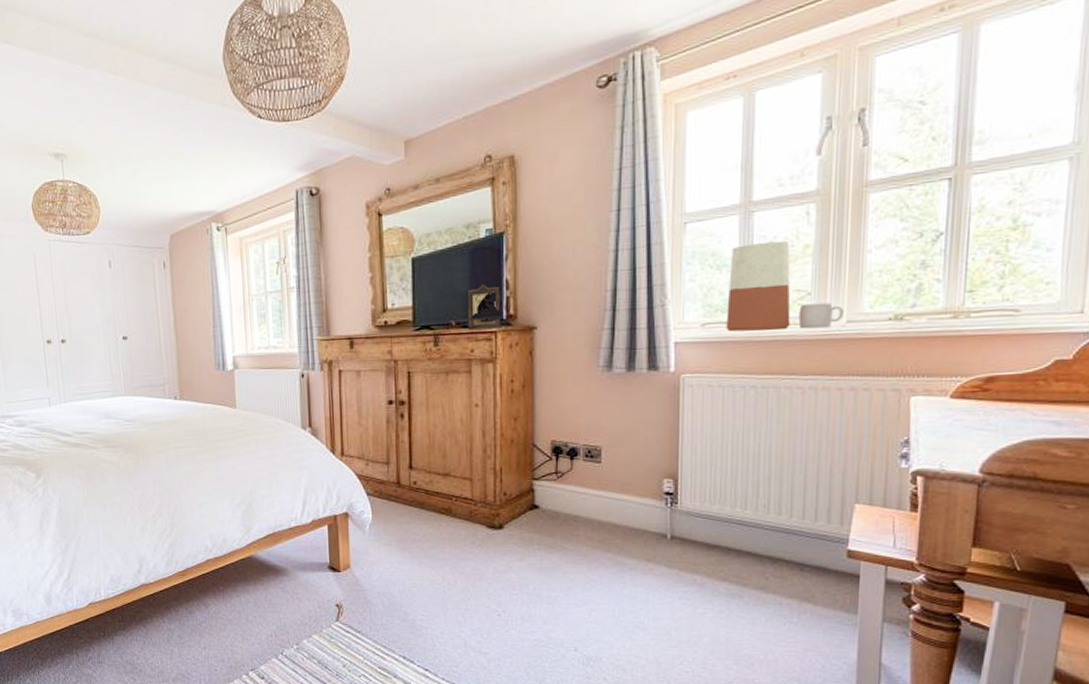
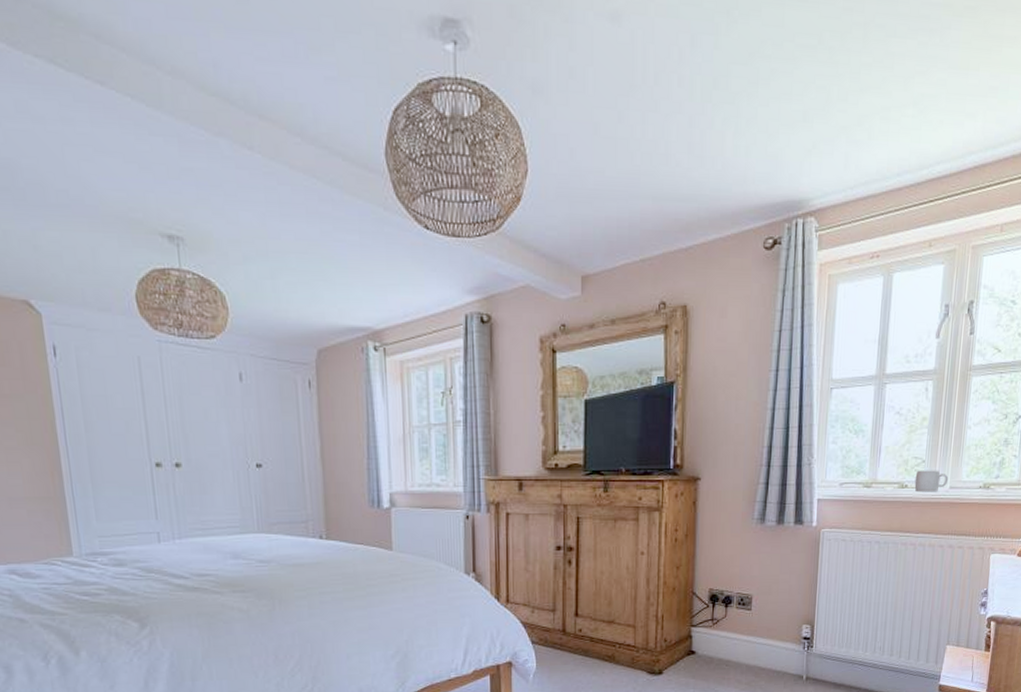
photo frame: present [467,284,503,330] -> none [637,432,670,477]
vase: present [726,240,791,332] -> none [859,412,912,493]

